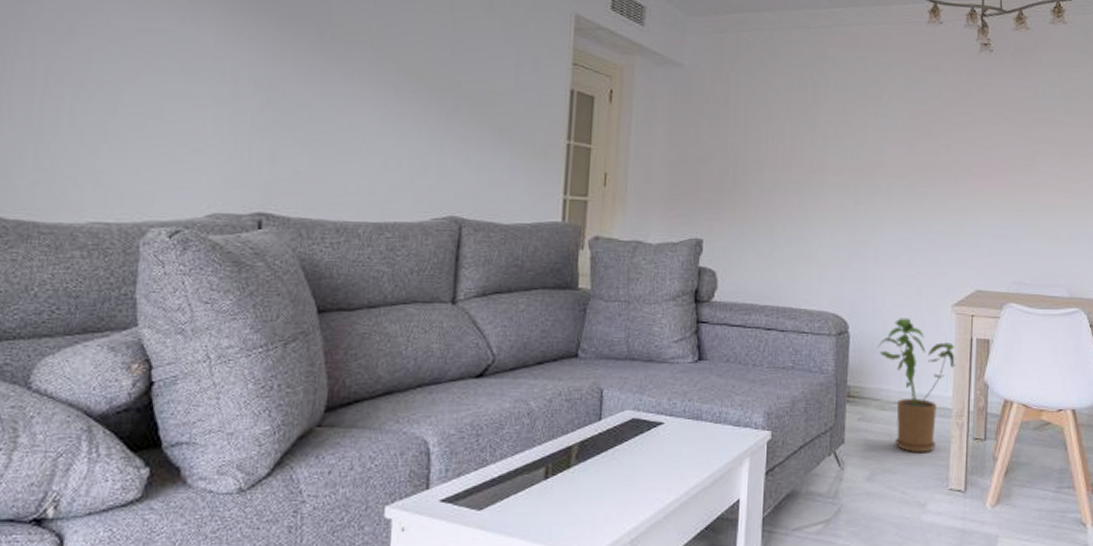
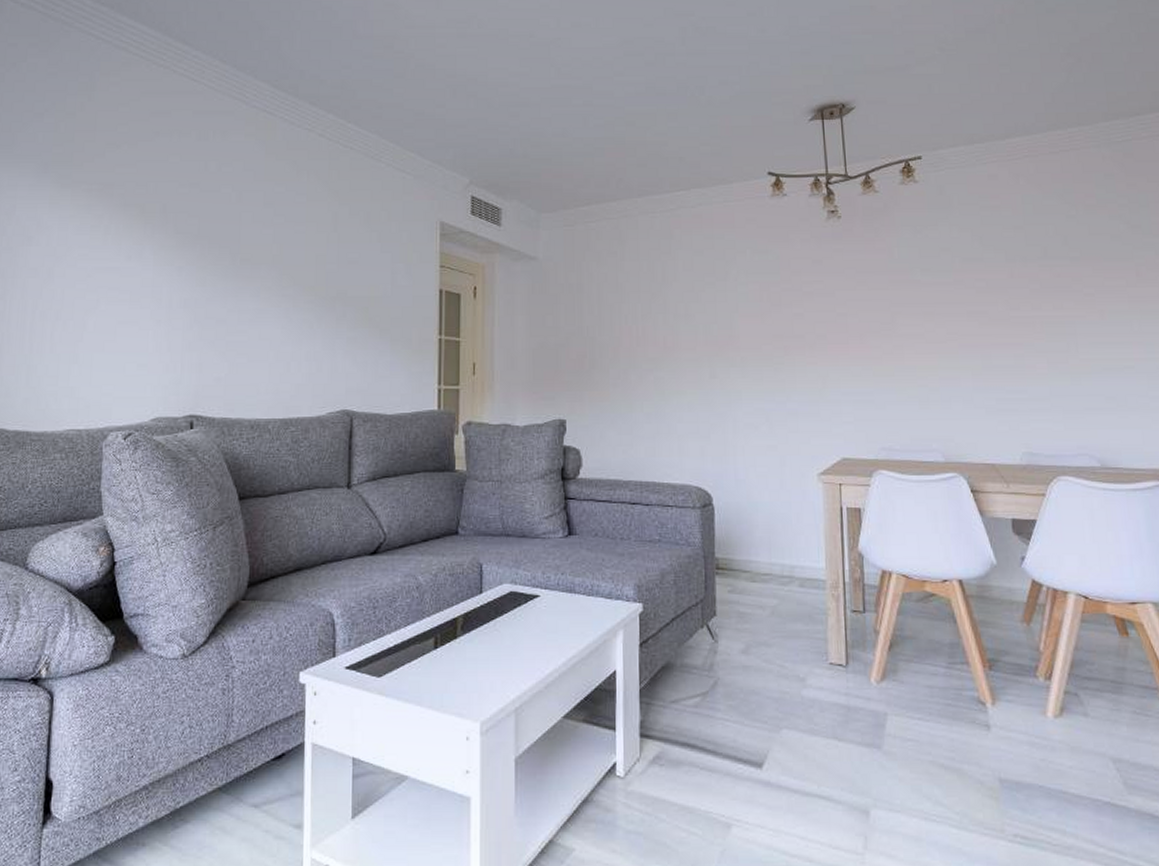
house plant: present [877,318,956,453] -> none [743,488,827,626]

